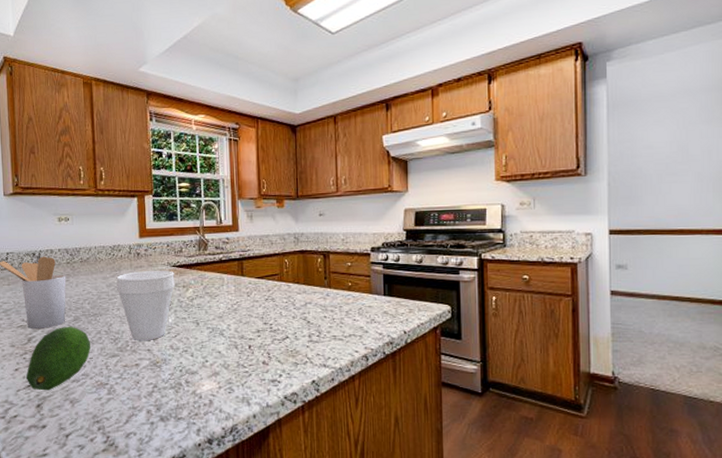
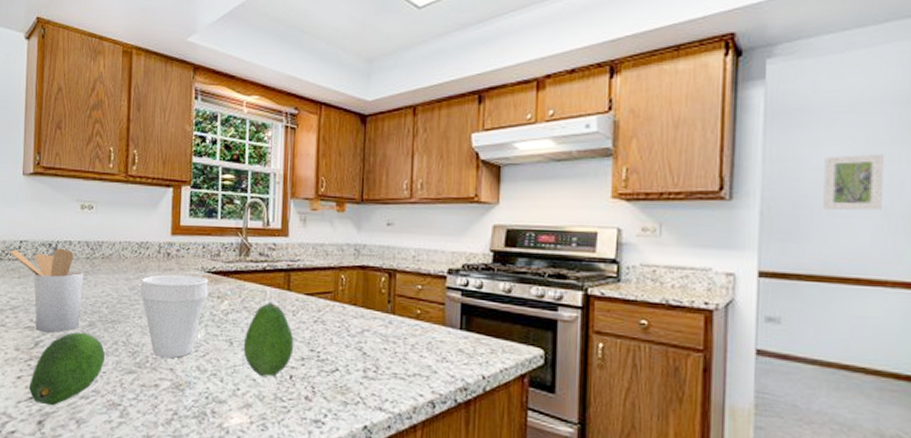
fruit: none [208,287,250,348] -> present [243,302,294,377]
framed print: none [653,131,696,179] -> present [823,153,884,211]

